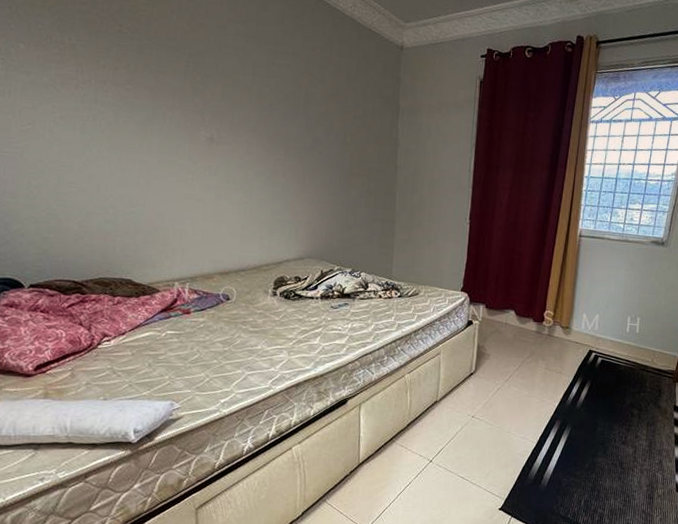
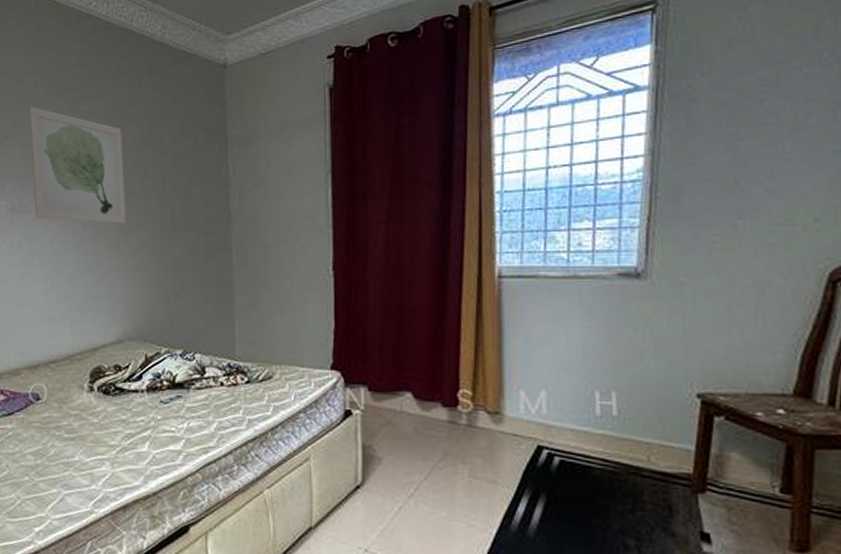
wall art: none [229,51,313,165] -> present [28,106,126,224]

